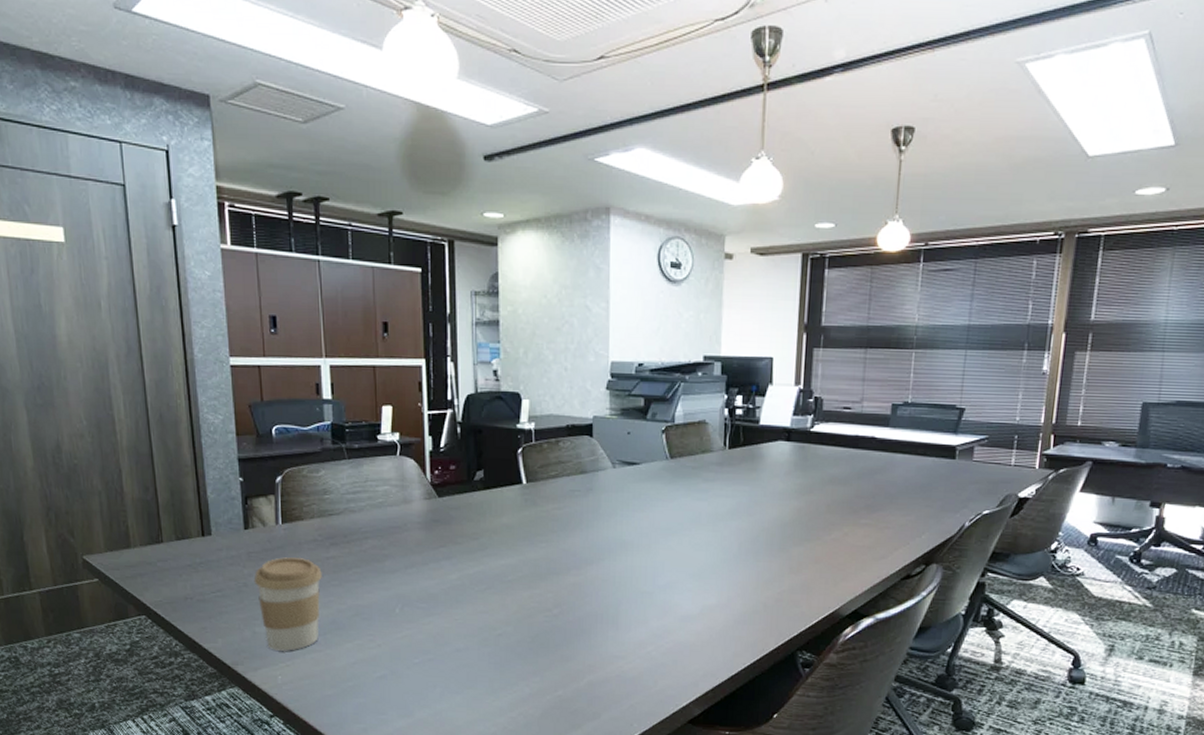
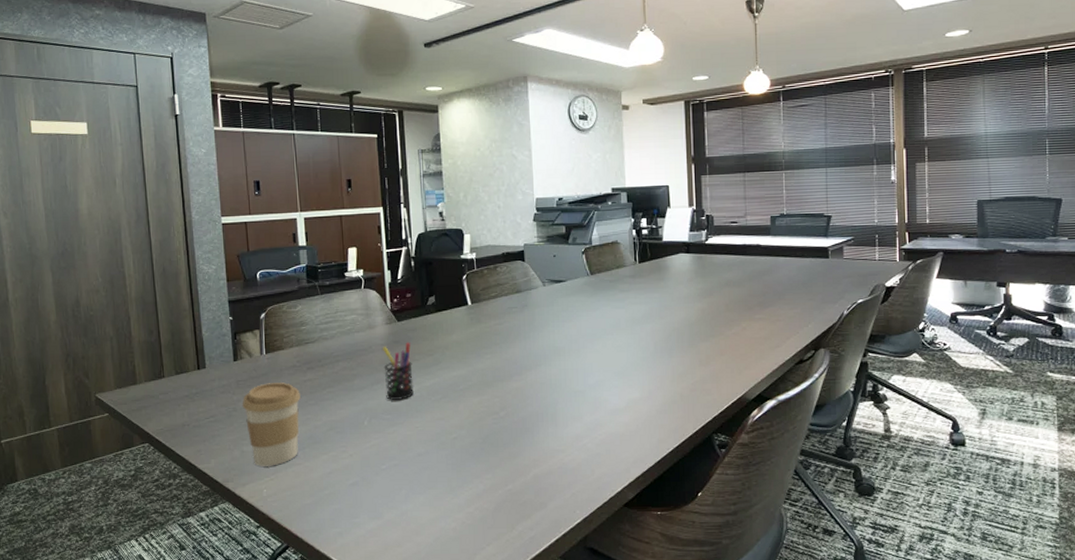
pen holder: none [420,521,454,587] -> present [383,342,414,400]

